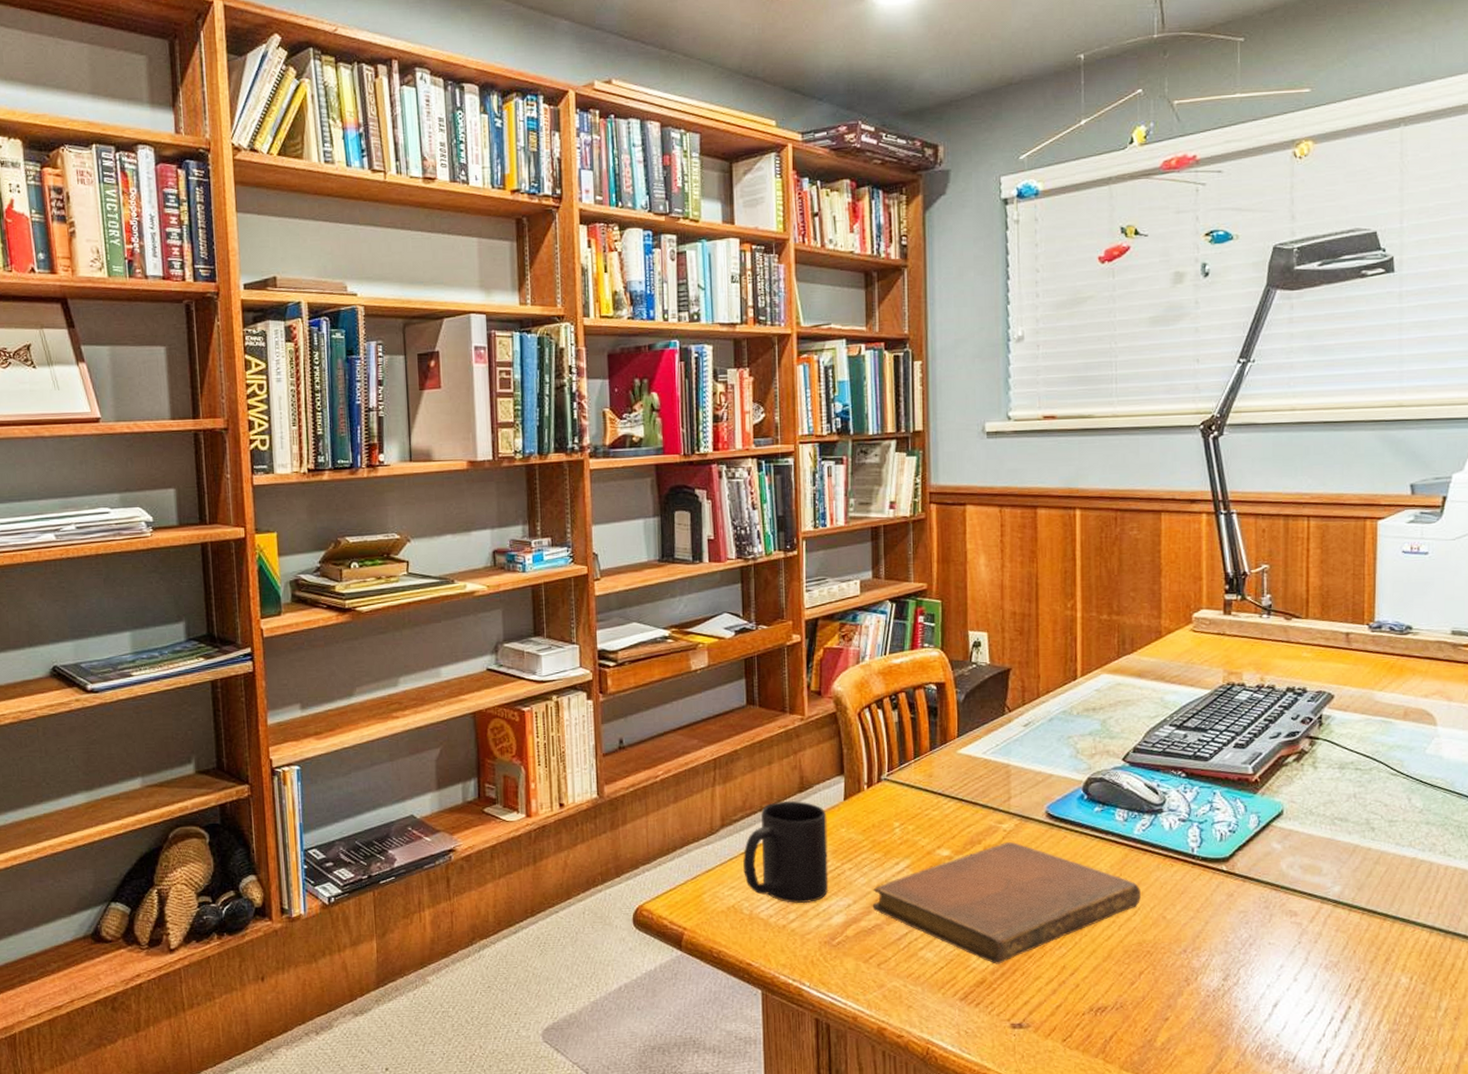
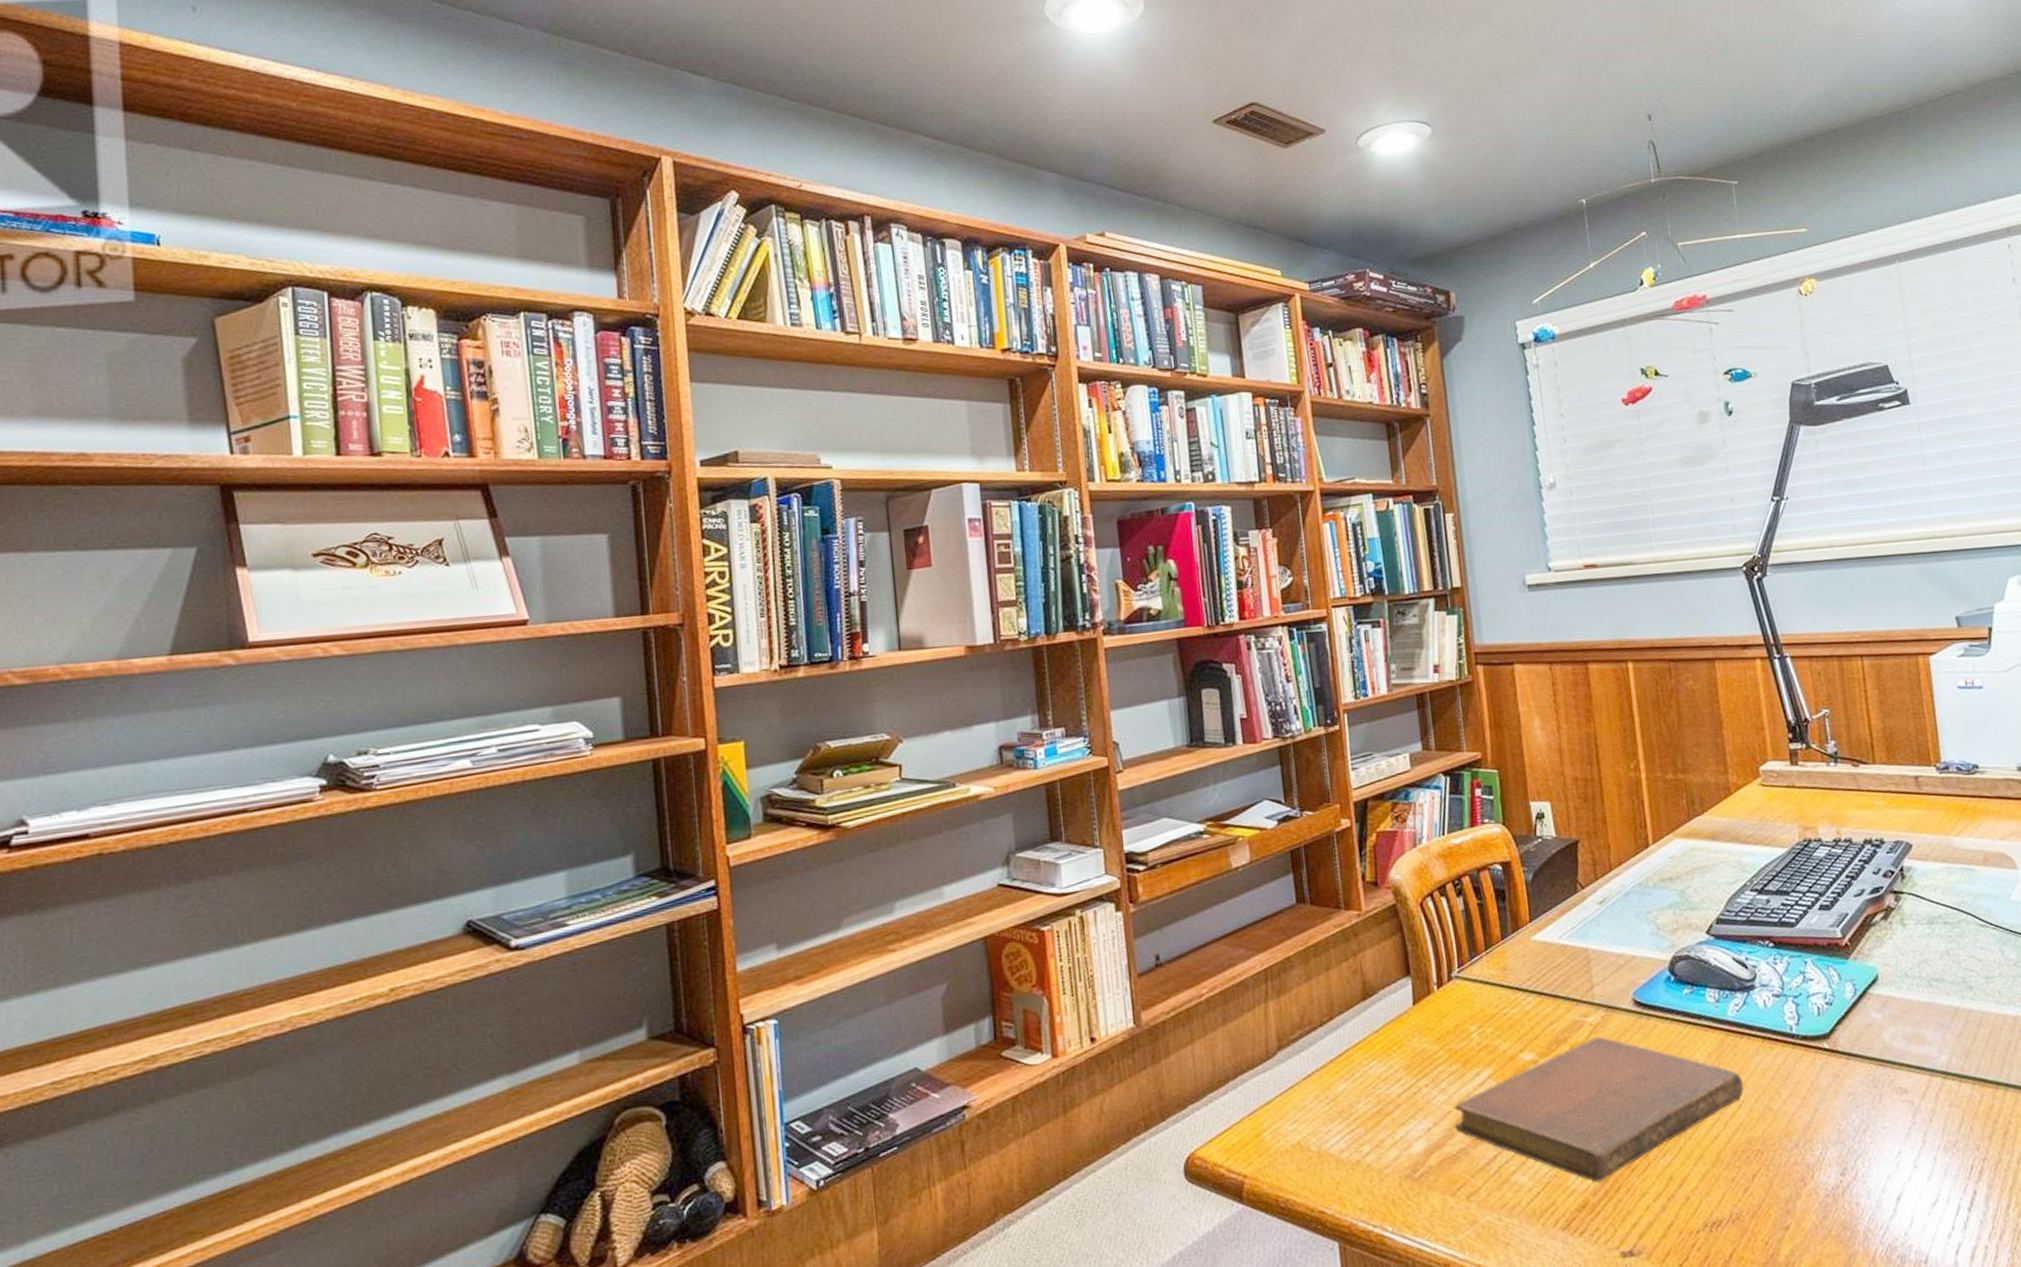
mug: present [743,801,829,904] -> none [1305,1010,1405,1133]

